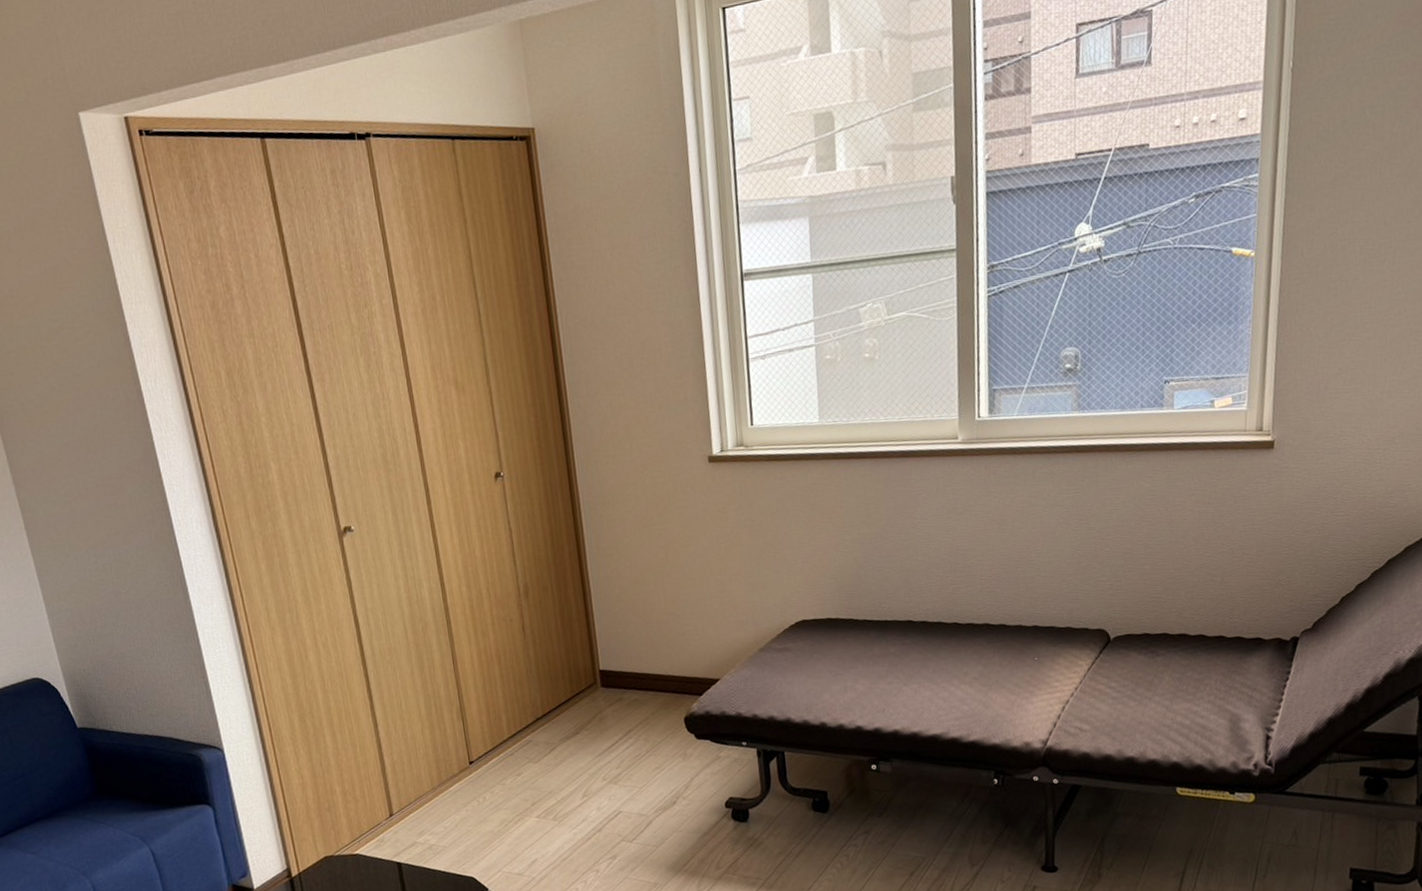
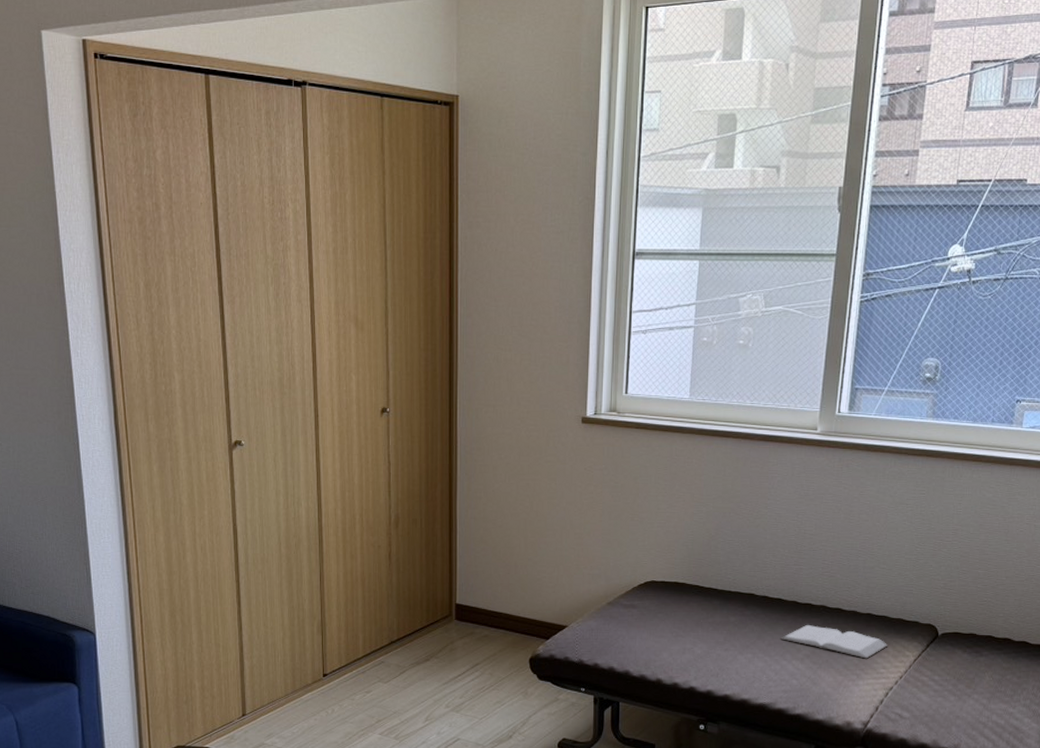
book: none [945,645,1059,674] -> present [781,624,888,659]

